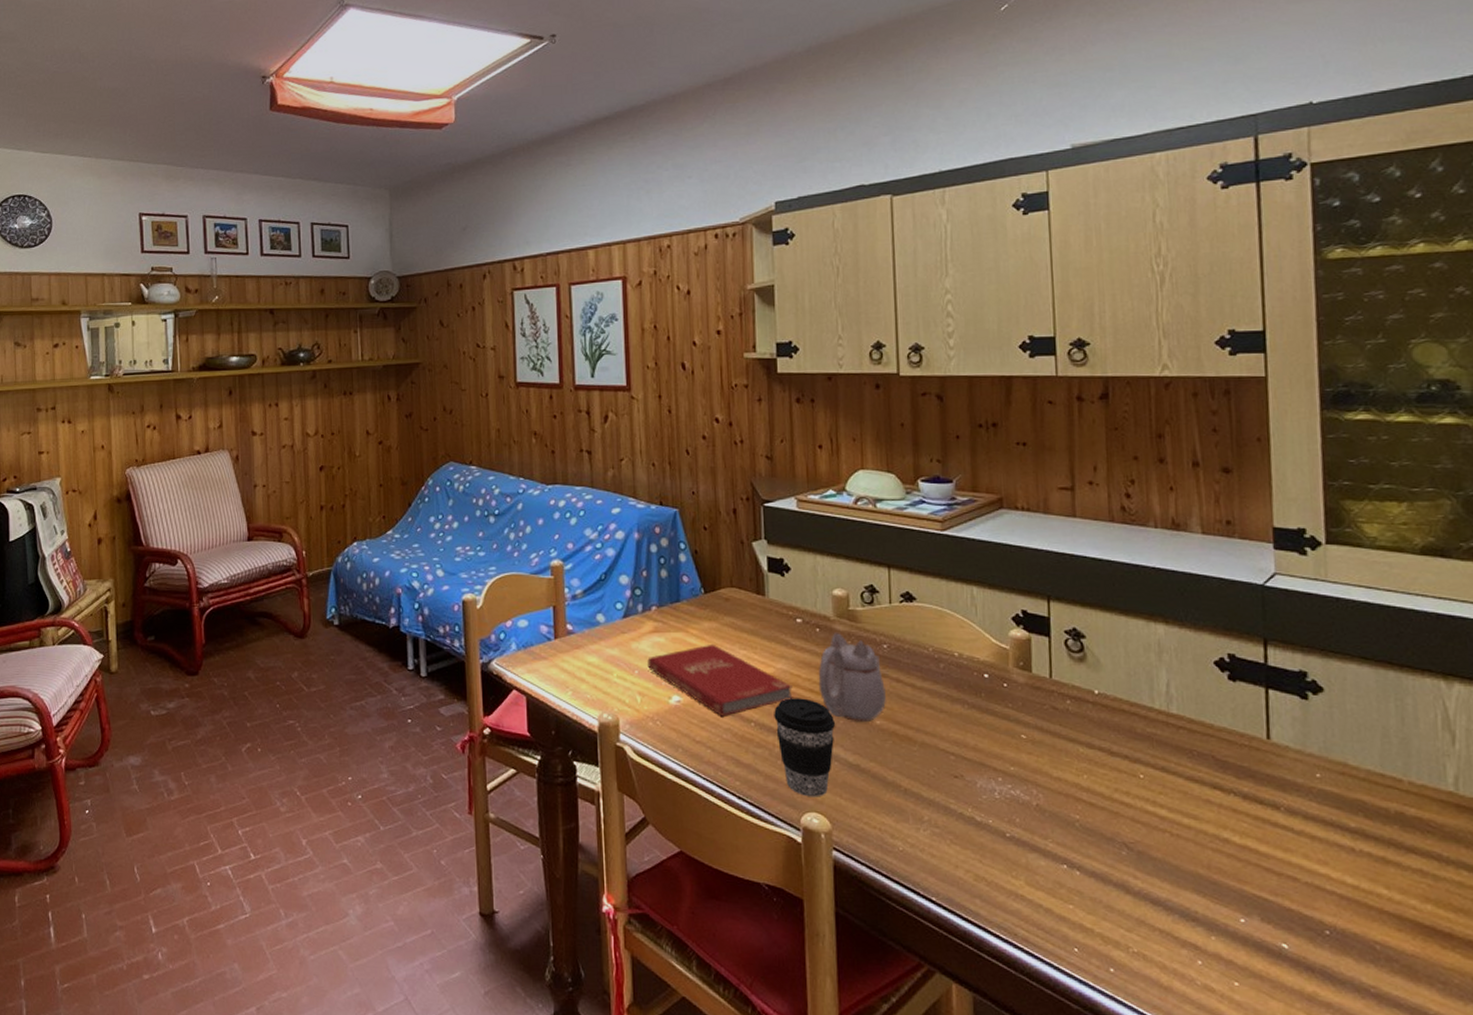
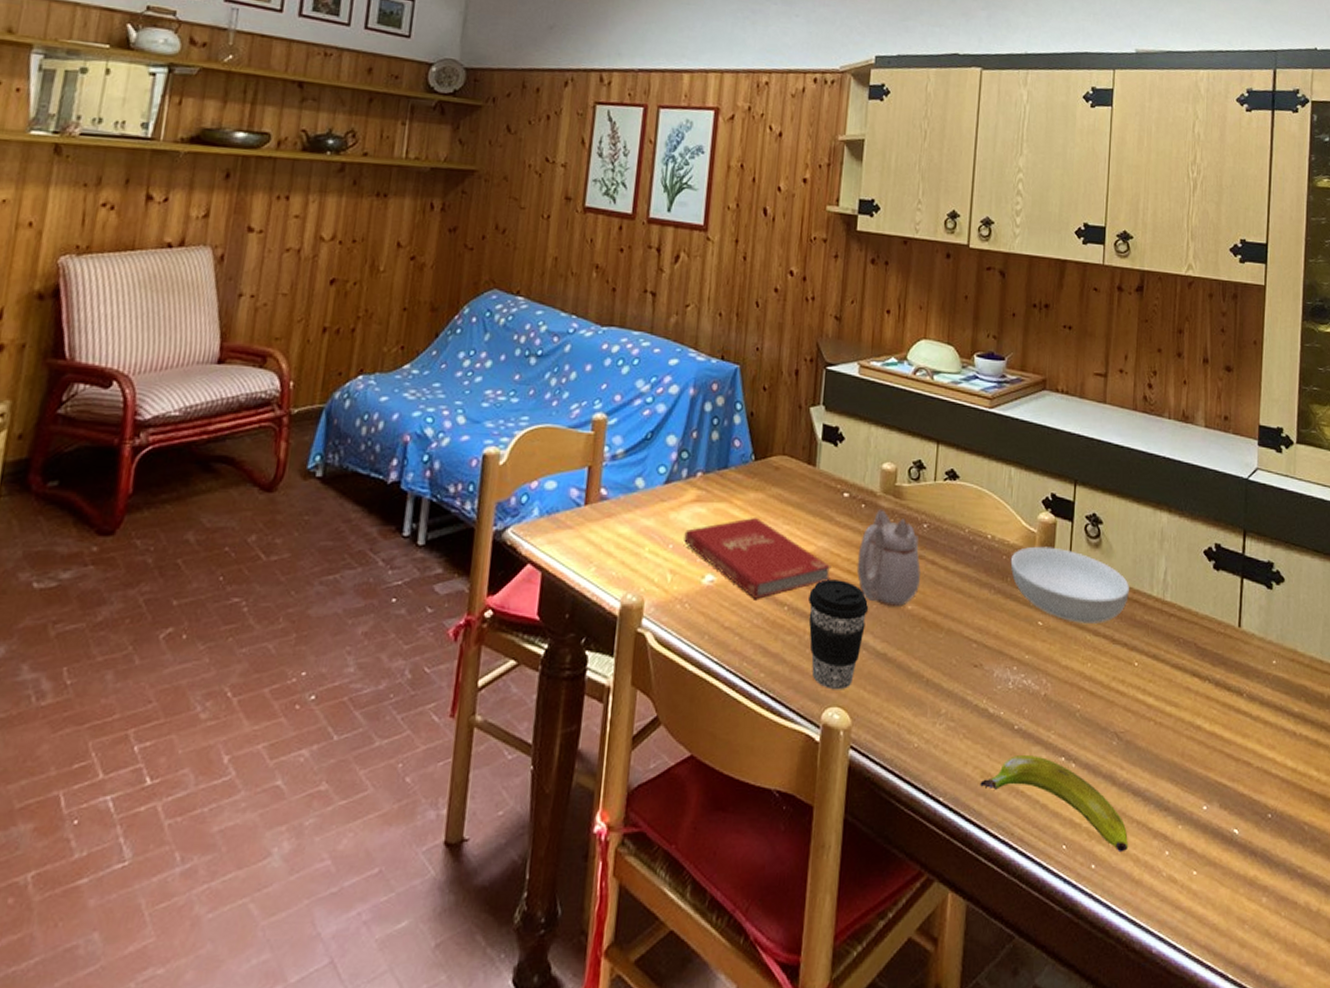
banana: none [974,861,1153,959] -> present [980,756,1129,852]
serving bowl: none [982,662,1126,736] -> present [1010,546,1130,623]

